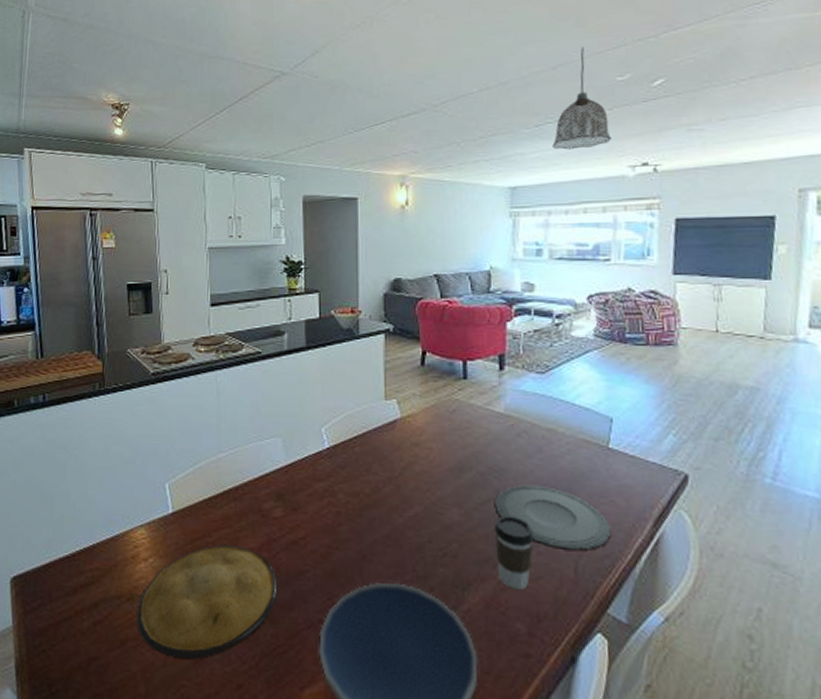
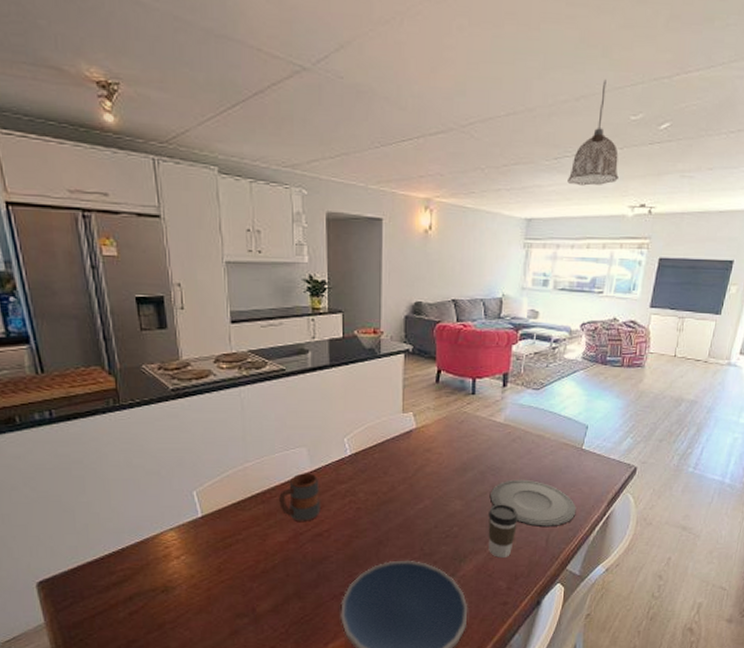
plate: present [136,545,278,659] -> none [172,540,304,633]
mug: none [252,467,296,527] -> present [279,473,321,523]

